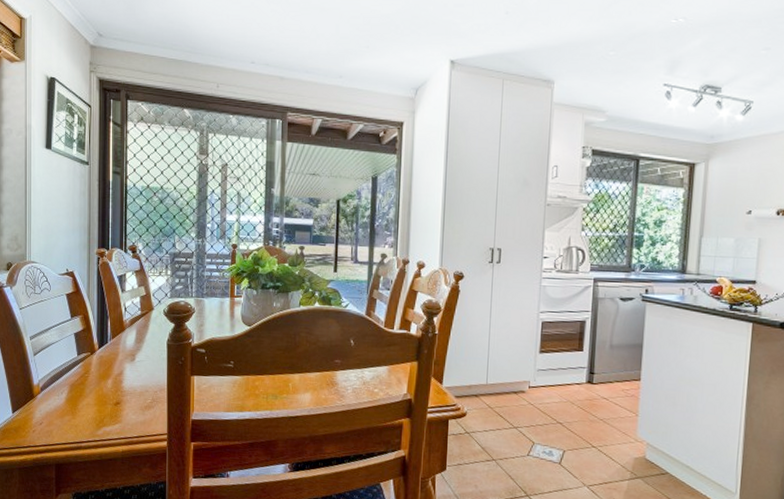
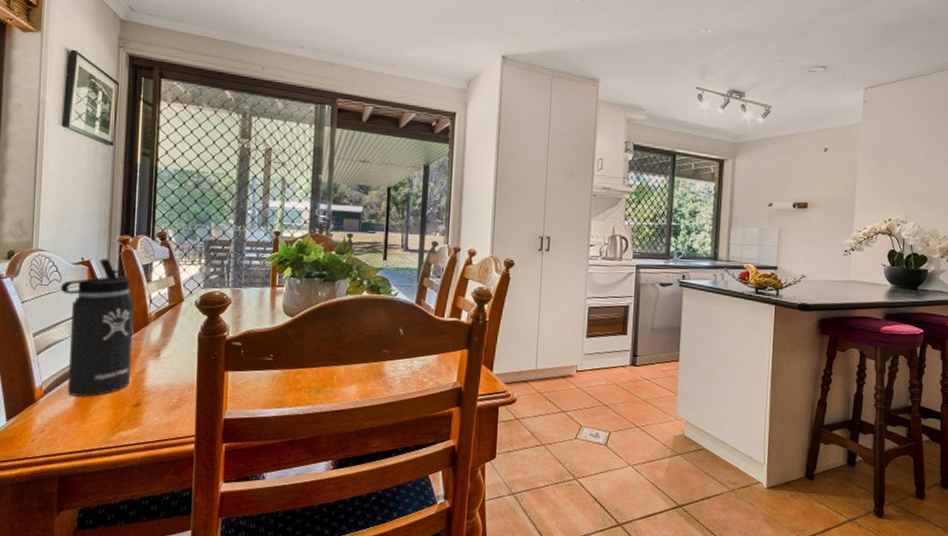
thermos bottle: none [50,270,111,395] -> present [60,258,134,397]

